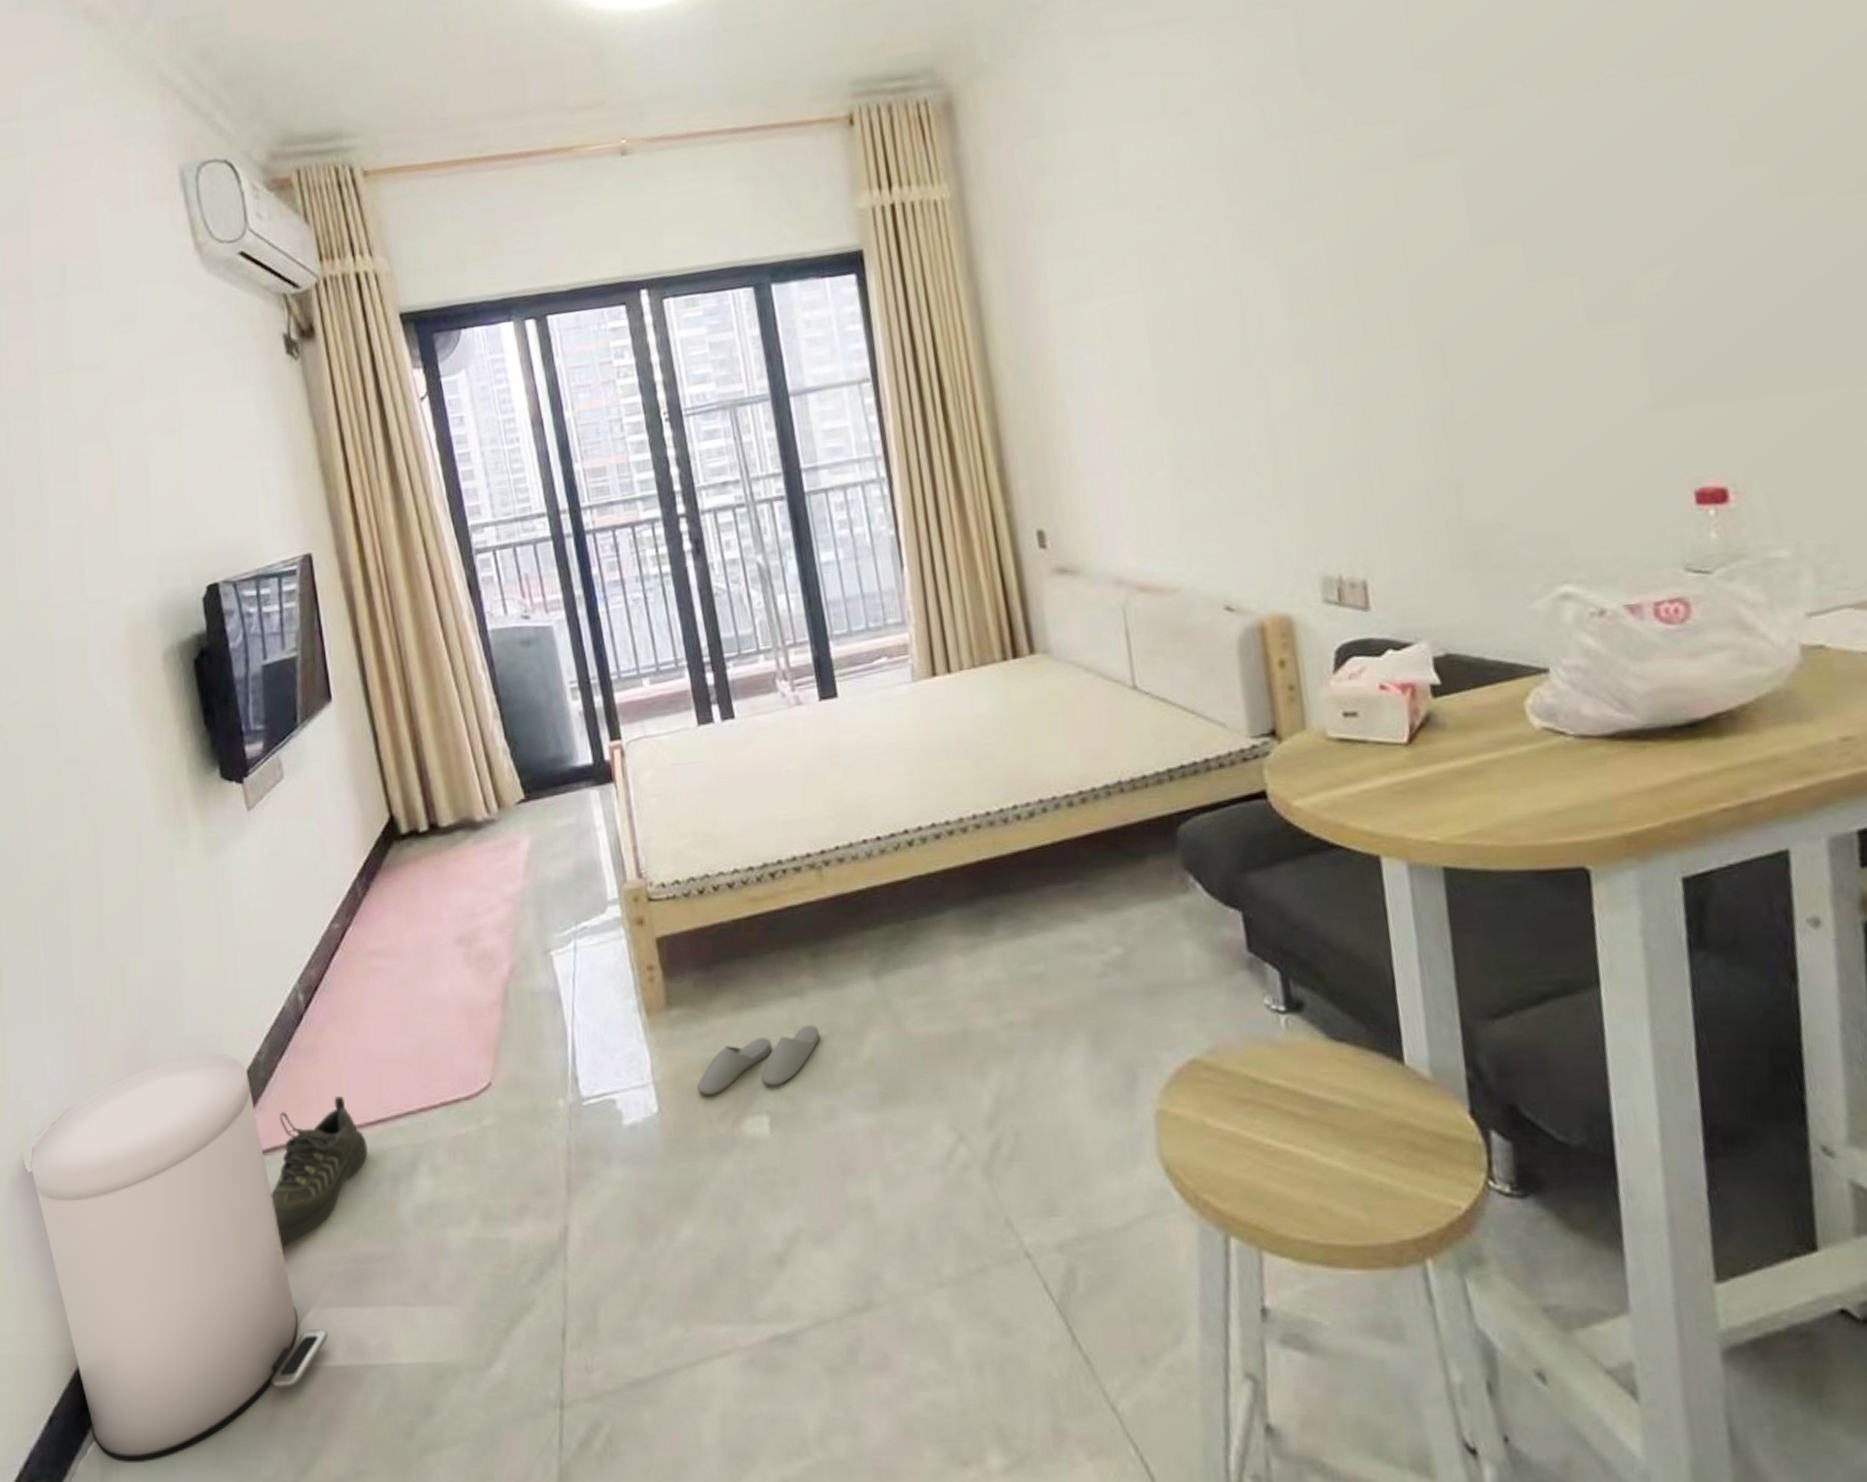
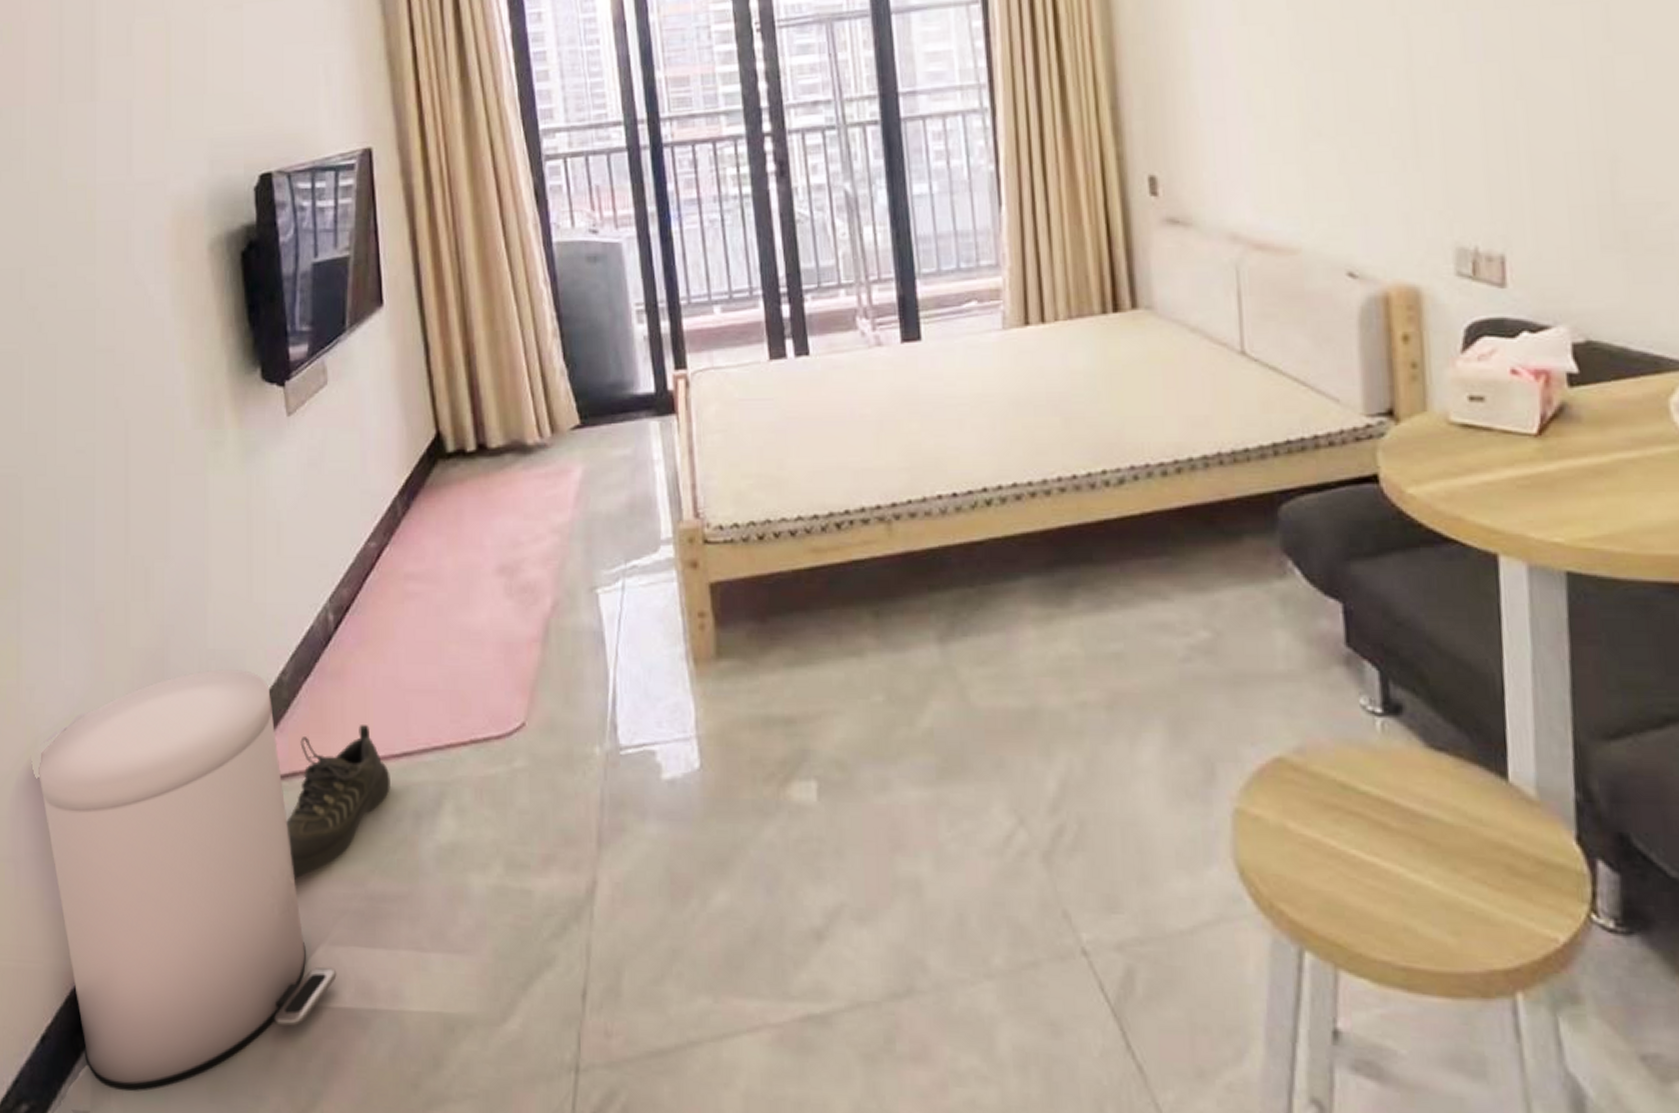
slippers: present [696,1025,820,1096] -> none [742,688,878,756]

